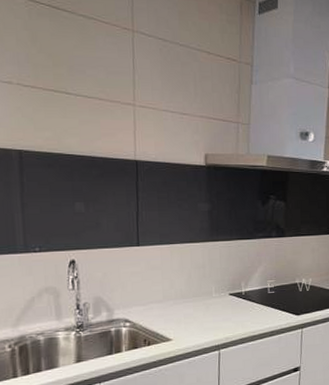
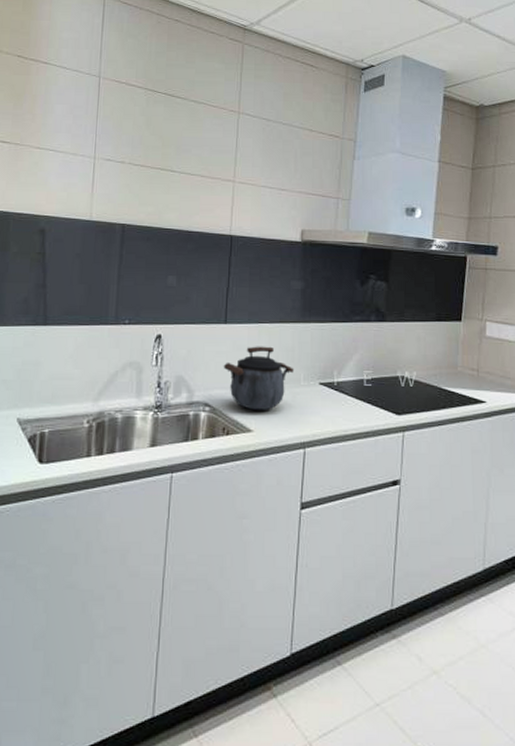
kettle: none [139,264,206,322] -> present [223,346,295,410]

